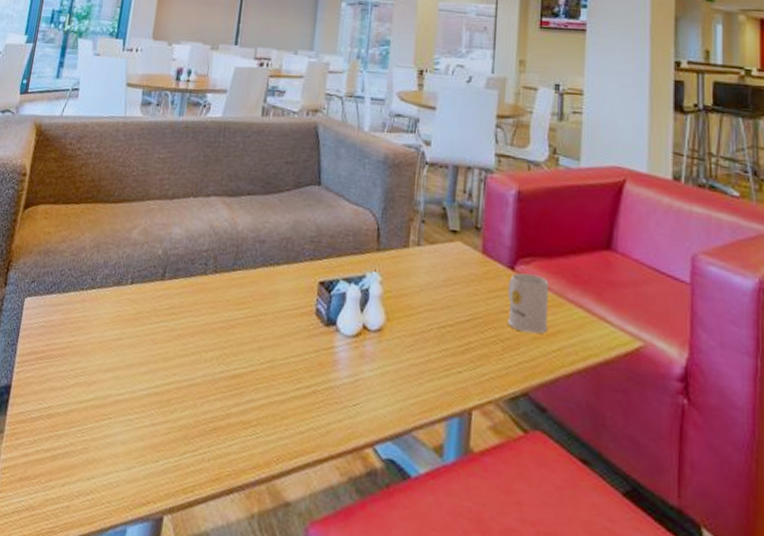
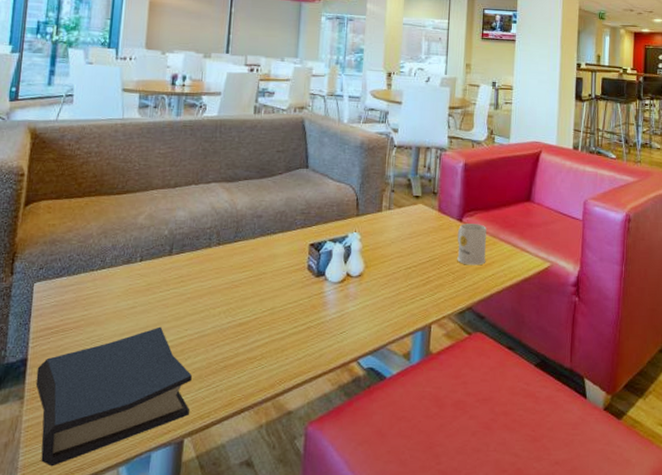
hardback book: none [13,366,177,523] -> present [35,326,192,467]

